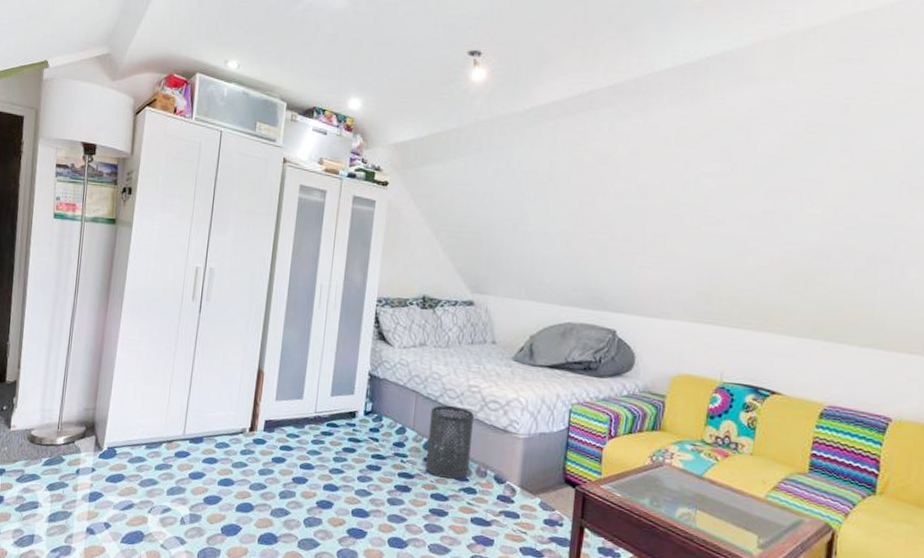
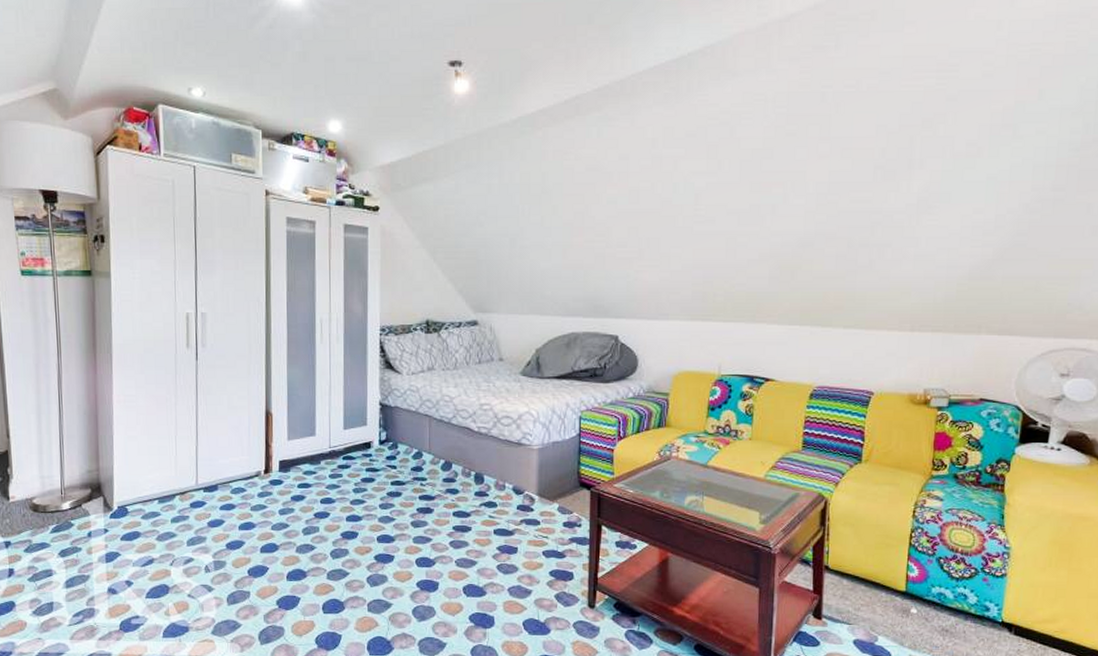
trash can: present [426,405,474,479] -> none [446,425,487,495]

